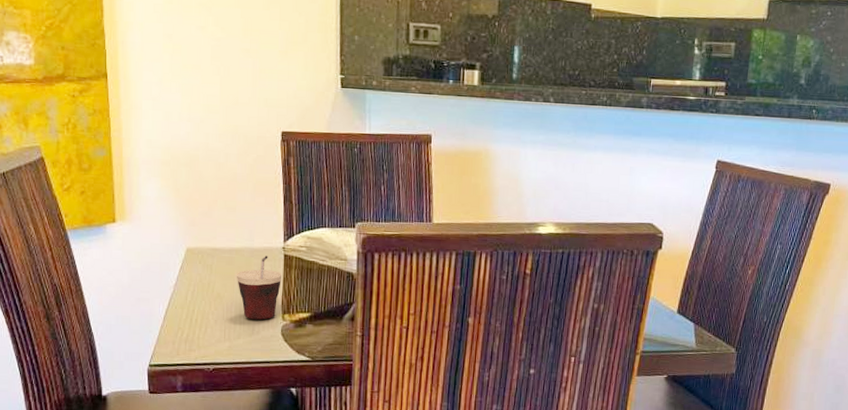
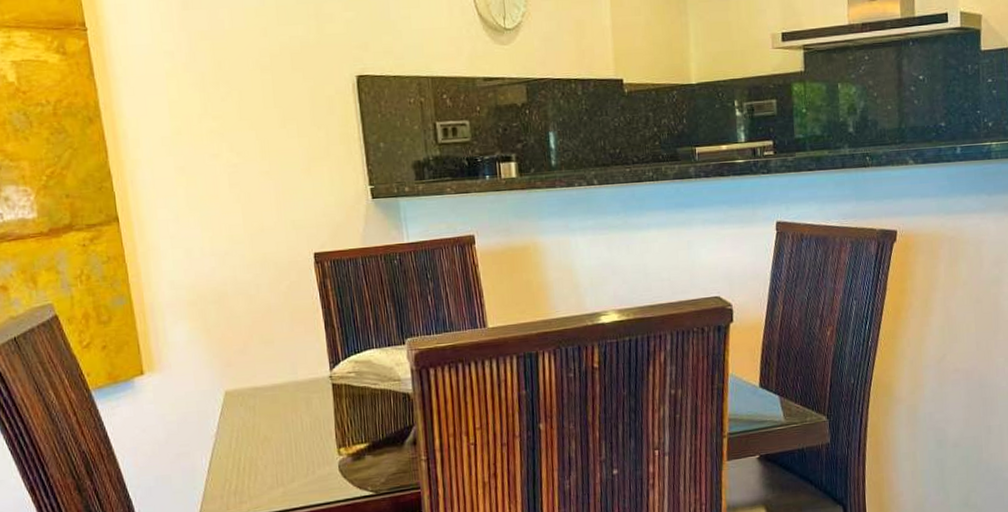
cup: present [236,256,283,320] -> none [282,388,333,459]

